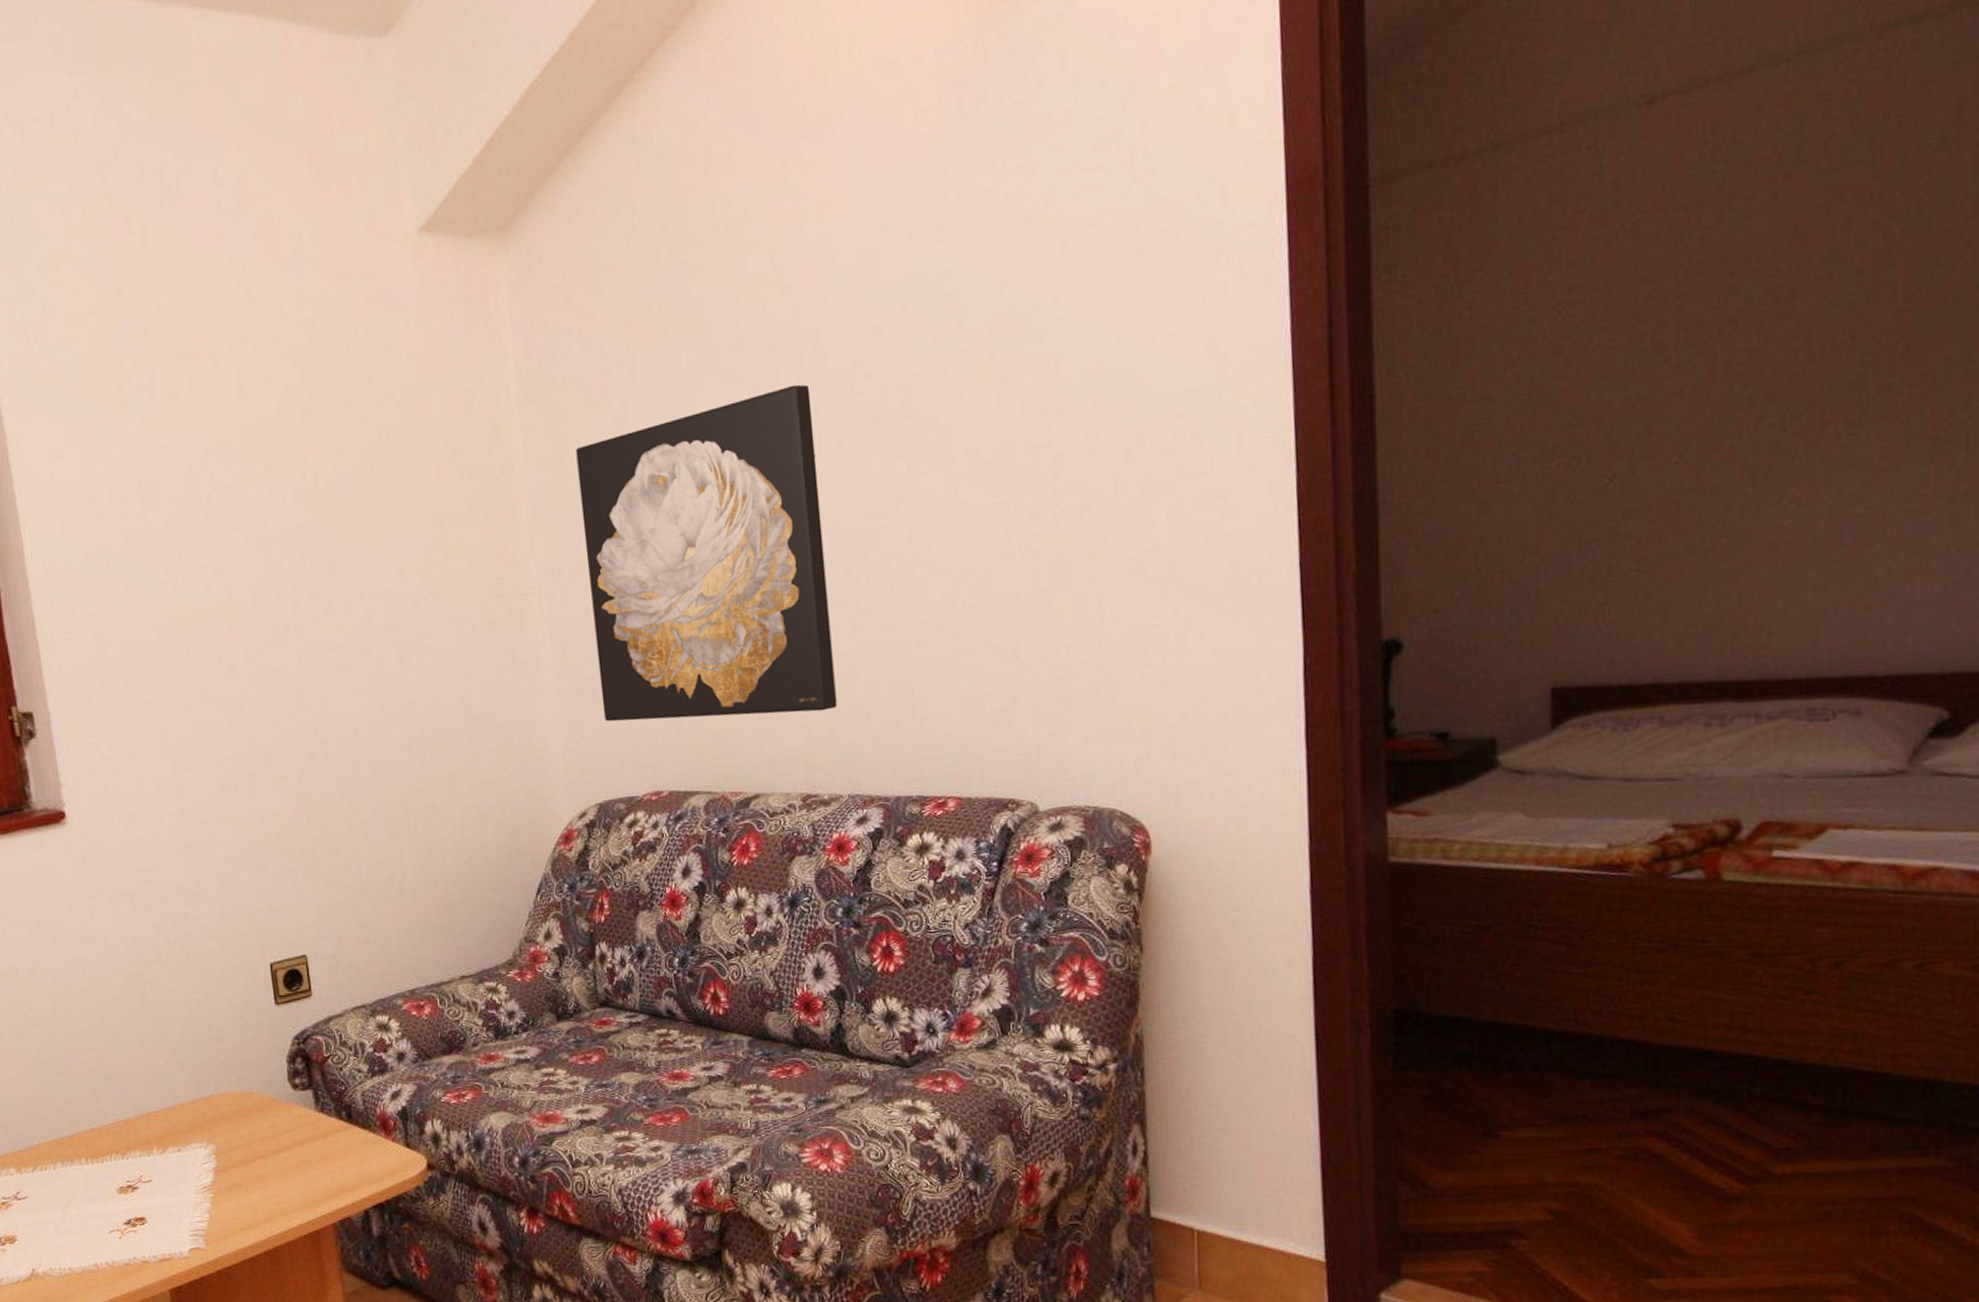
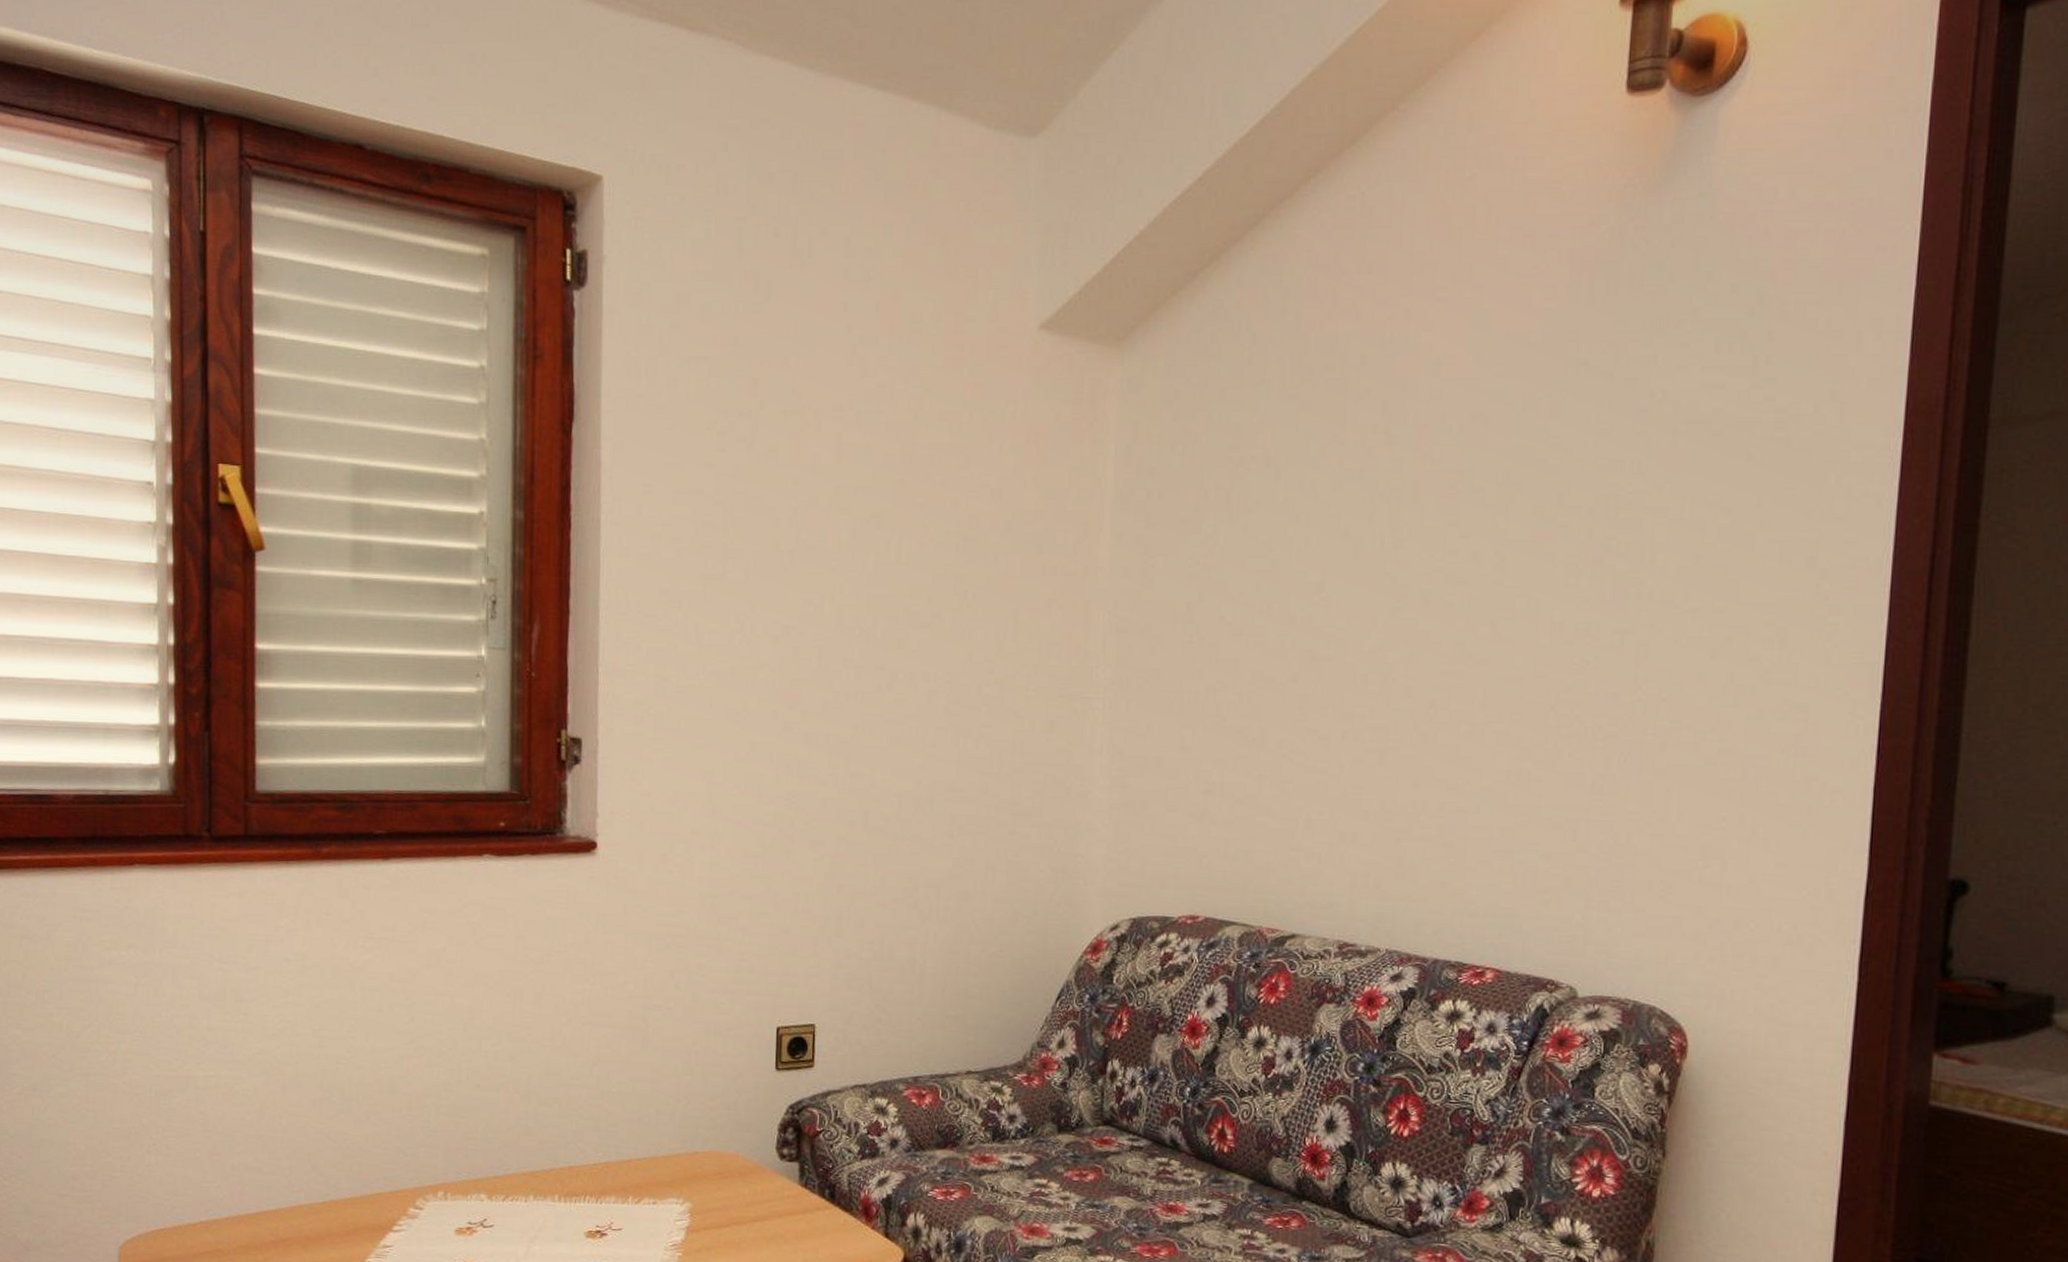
wall art: present [576,384,837,722] -> none [1150,533,1403,861]

